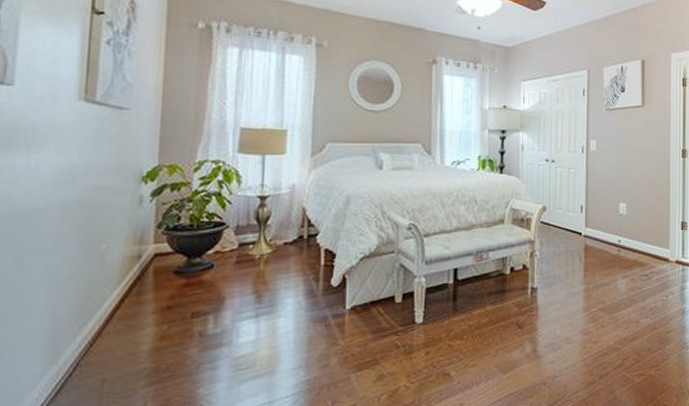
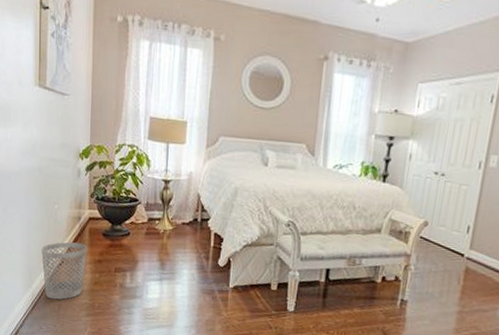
wastebasket: none [76,289,149,374] -> present [41,241,87,300]

